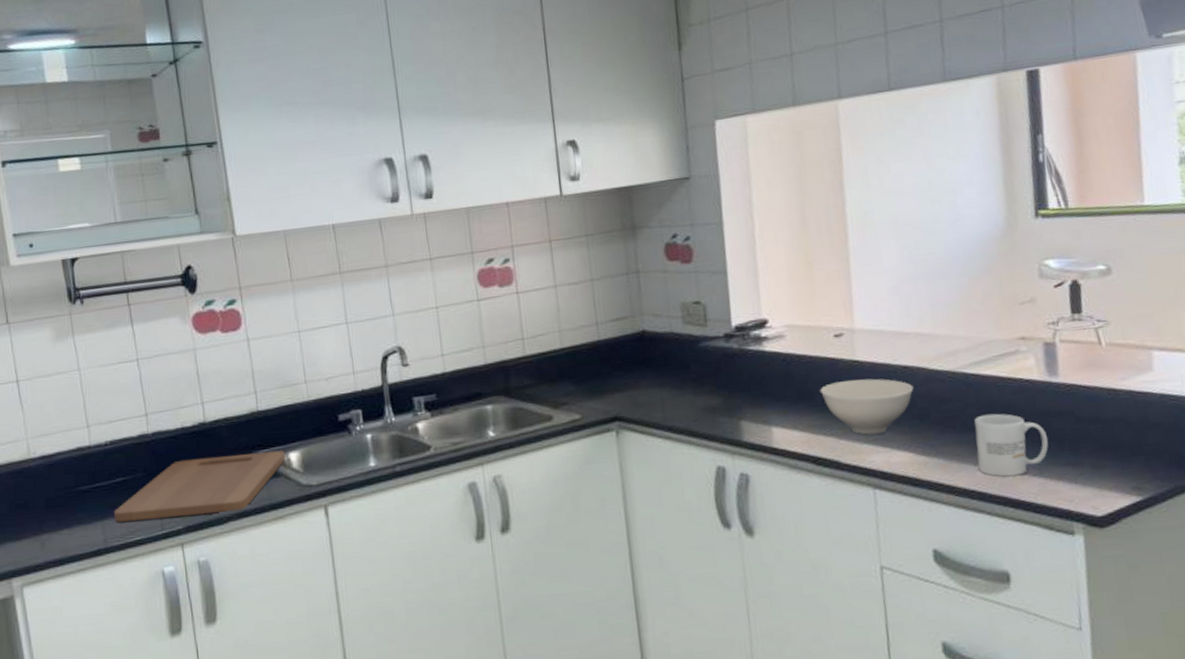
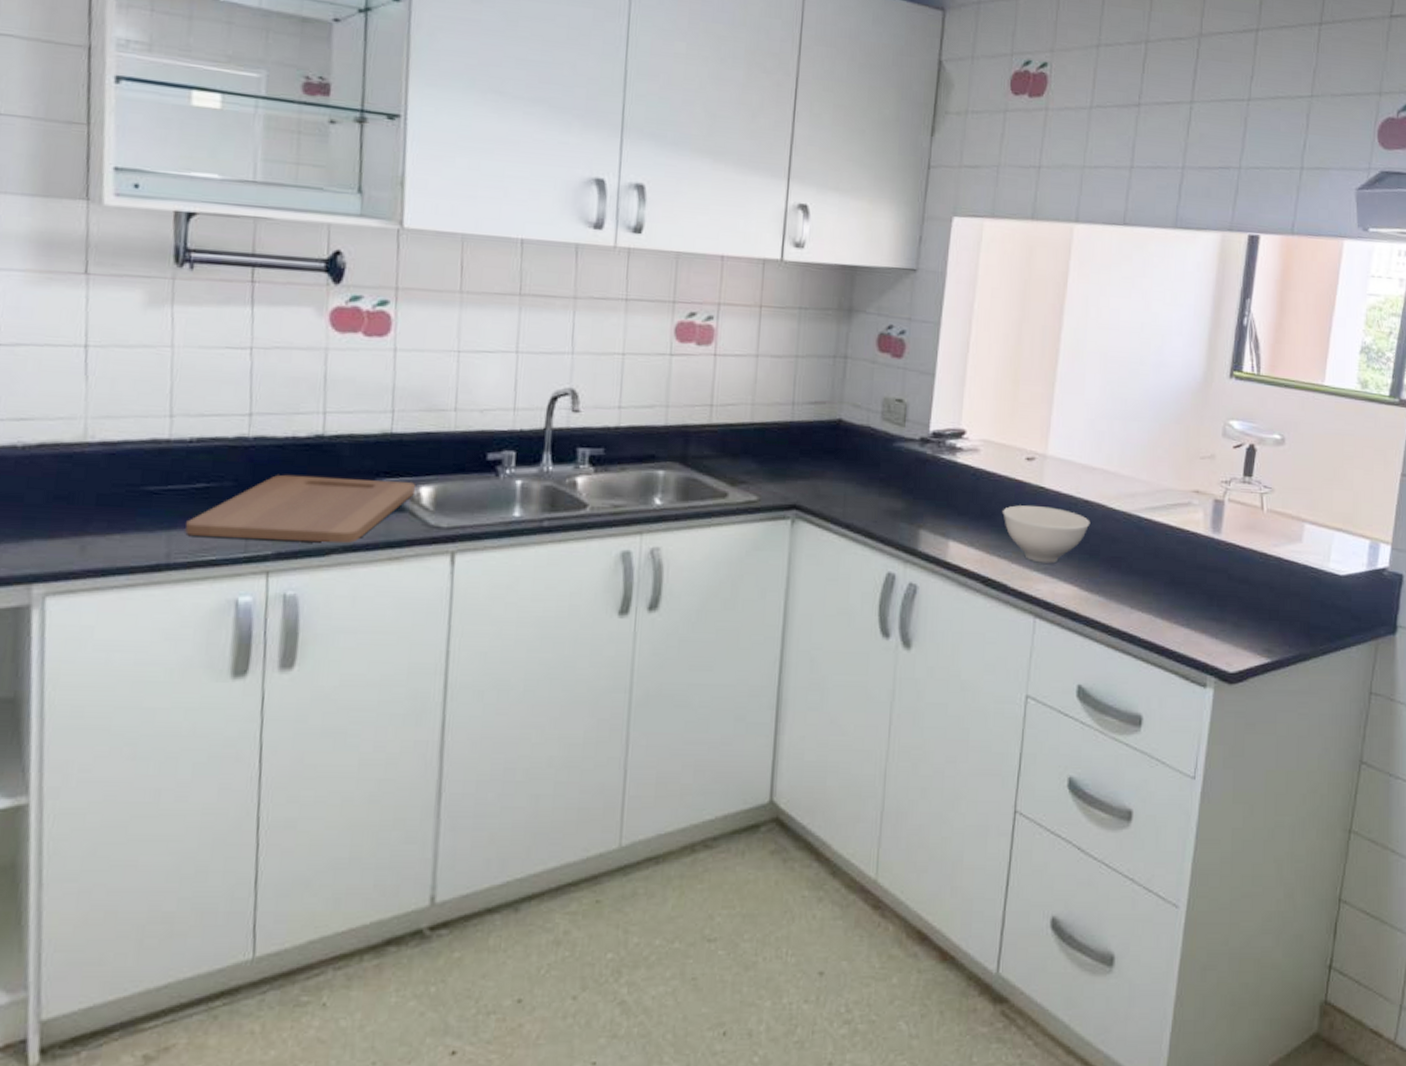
mug: present [974,413,1049,477] -> none [1133,560,1201,624]

